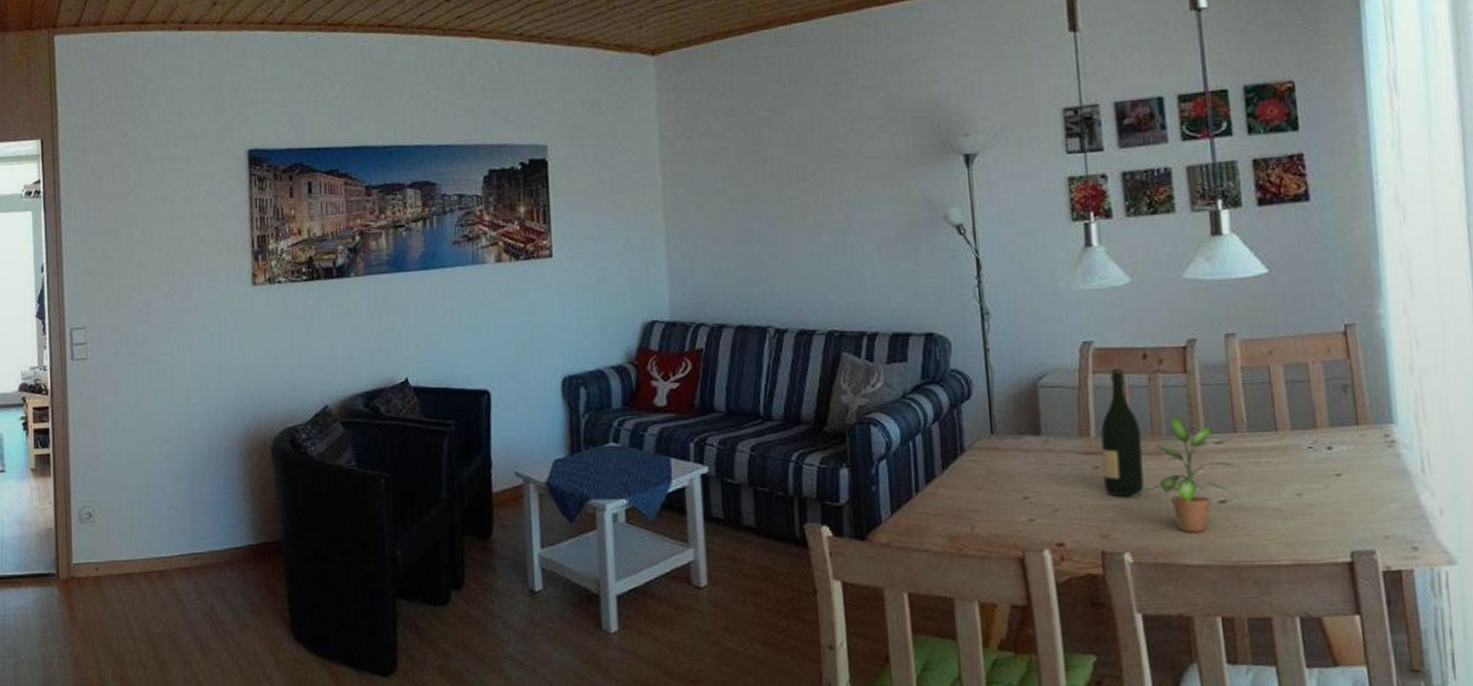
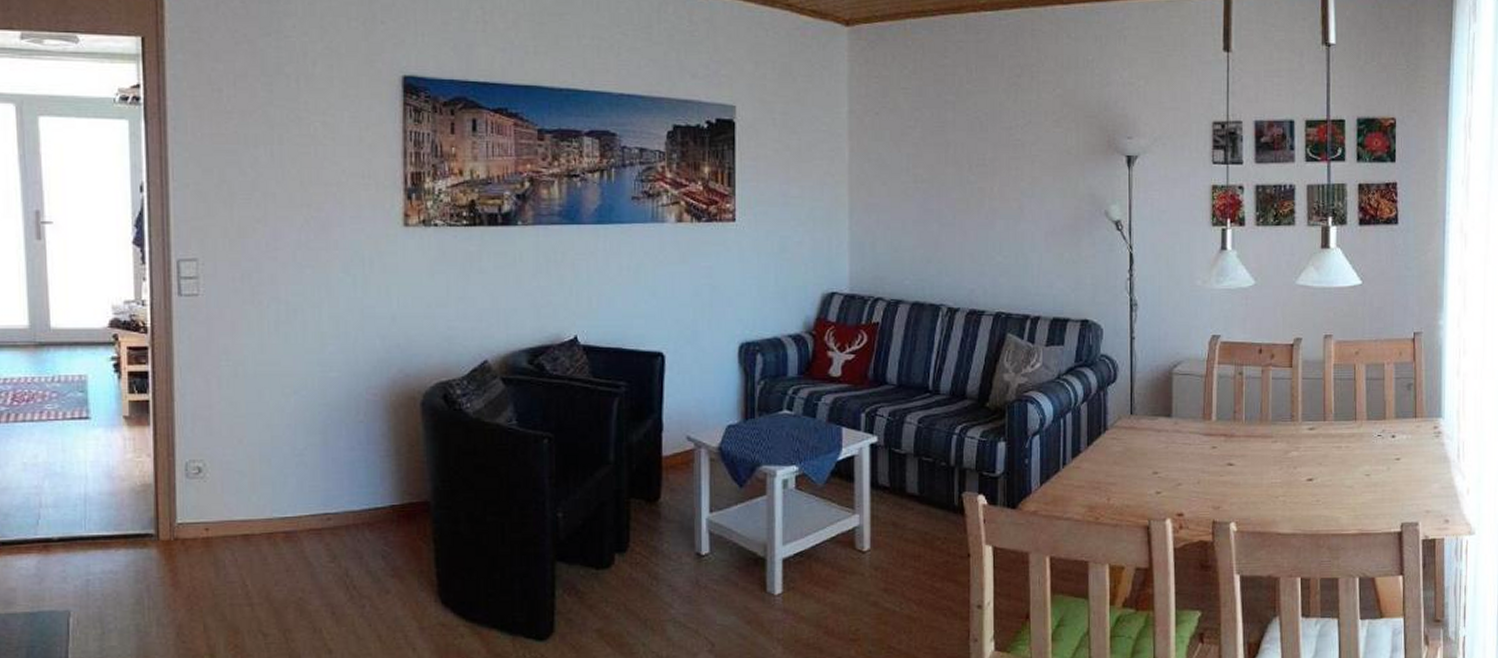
wine bottle: present [1100,368,1144,497] -> none [1219,360,1252,474]
potted plant: present [1126,415,1243,533] -> none [1235,403,1326,506]

